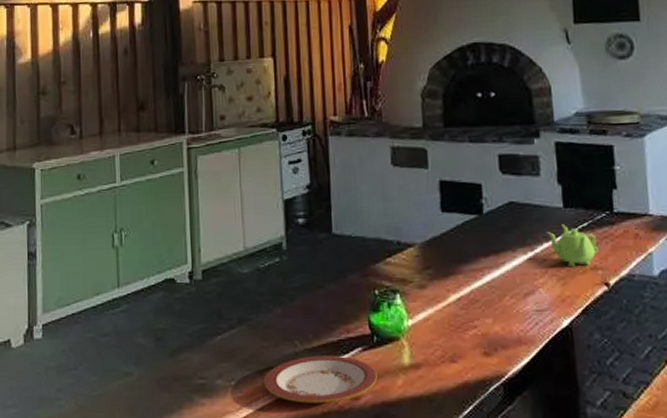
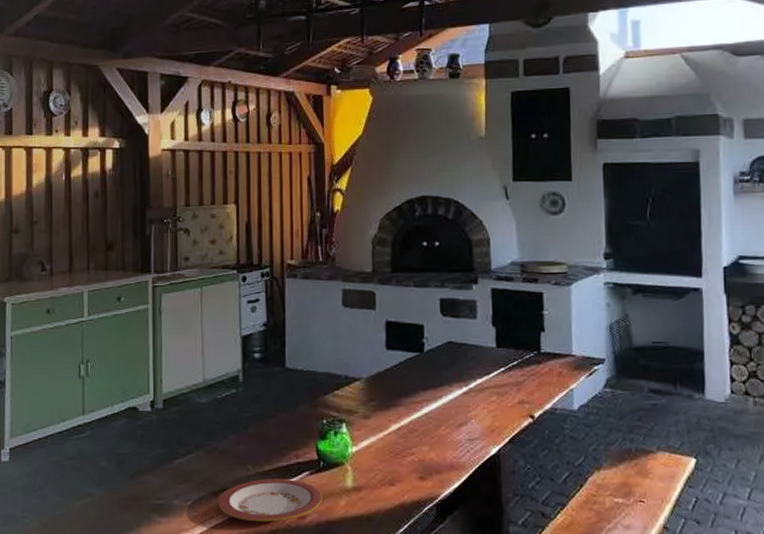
teapot: present [546,224,599,266] -> none [480,363,526,400]

